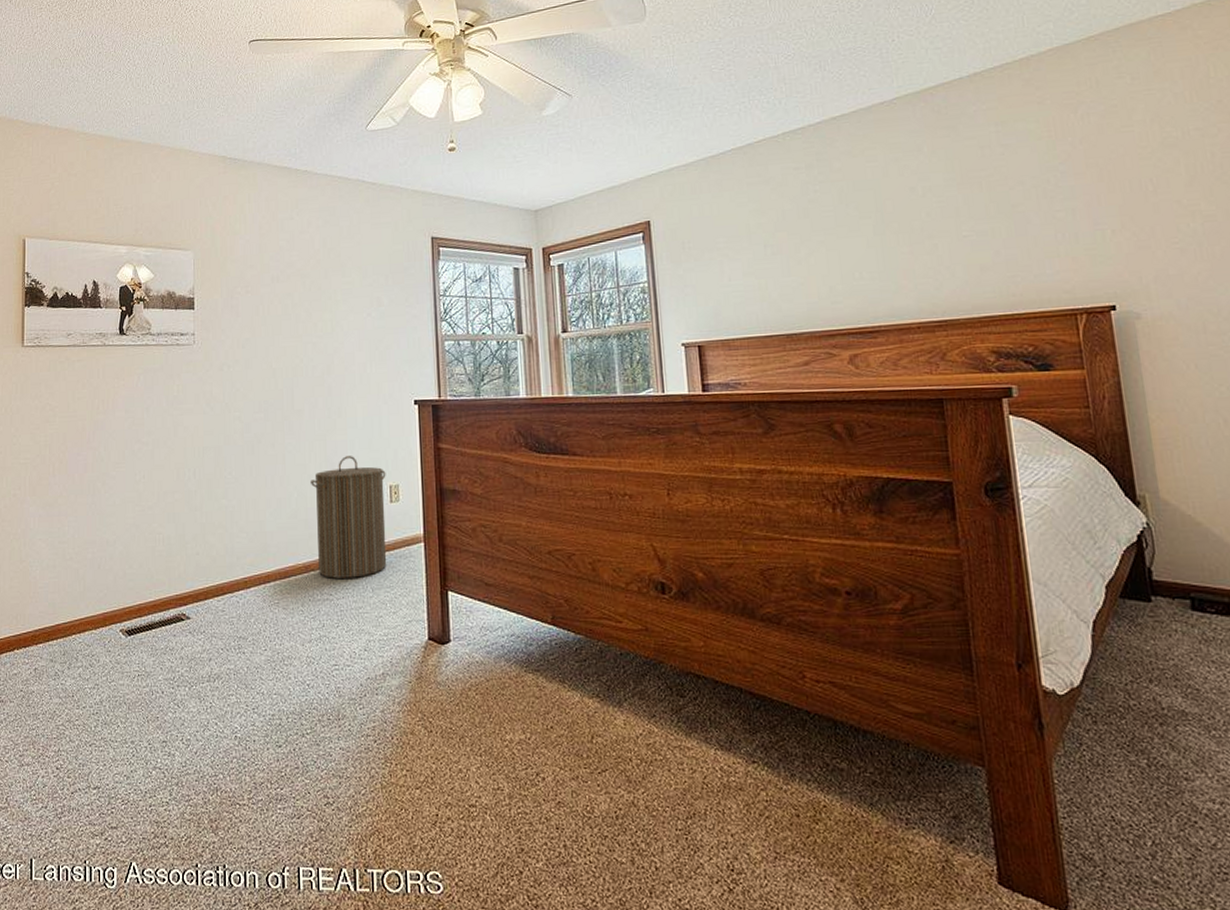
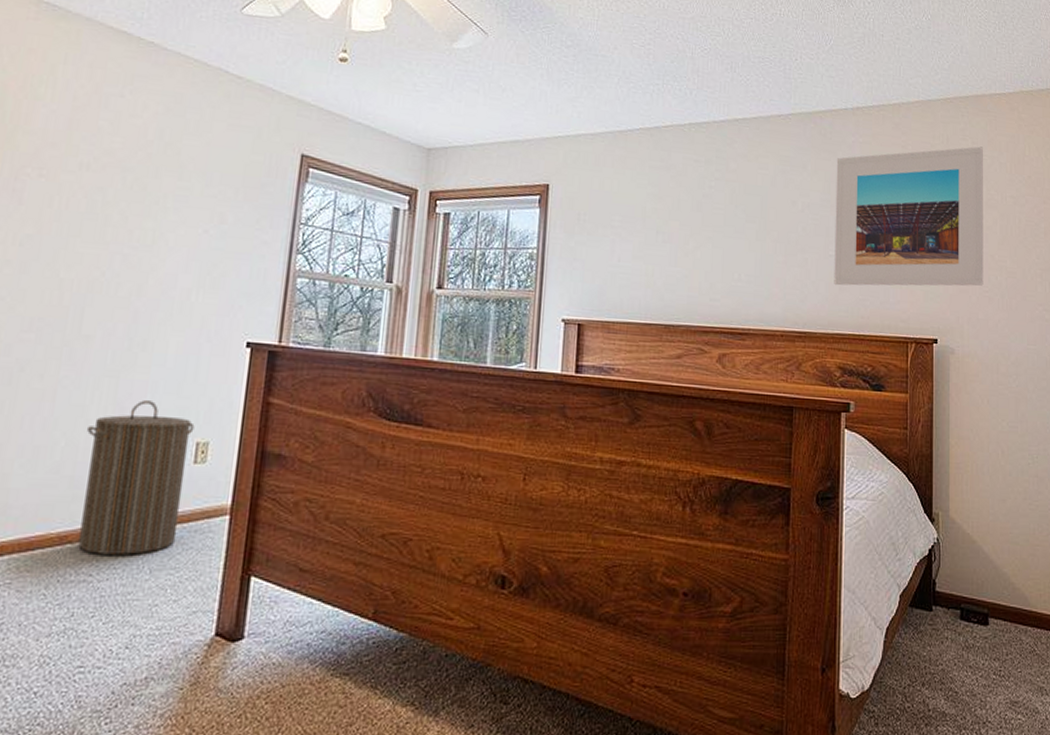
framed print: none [957,80,1171,267] -> present [834,146,984,286]

